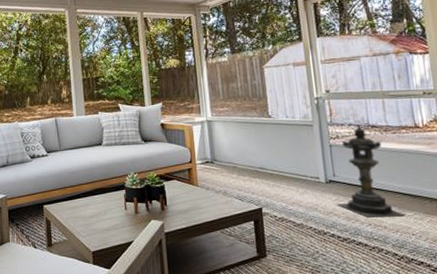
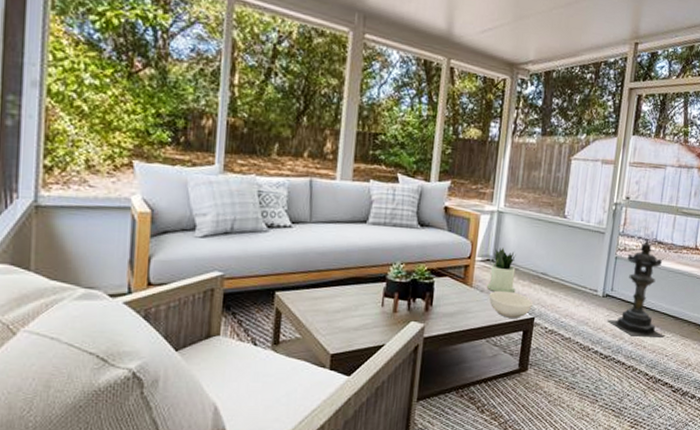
planter: none [210,150,239,189] -> present [486,248,516,294]
bowl: none [215,186,258,210] -> present [489,290,534,318]

